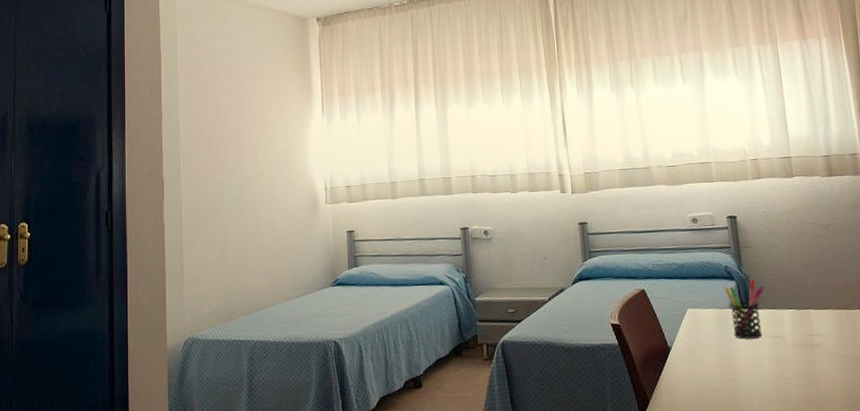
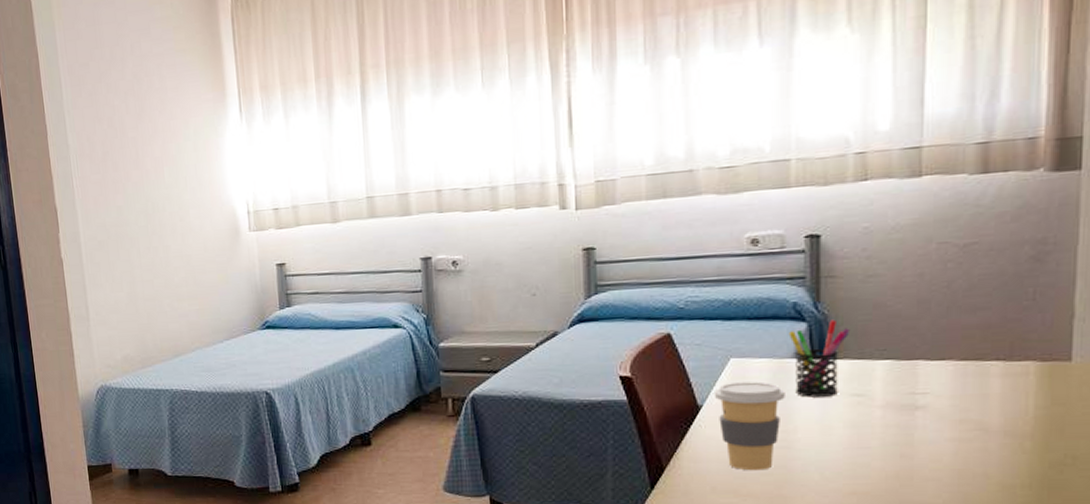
coffee cup: none [678,327,728,400] -> present [714,381,785,471]

